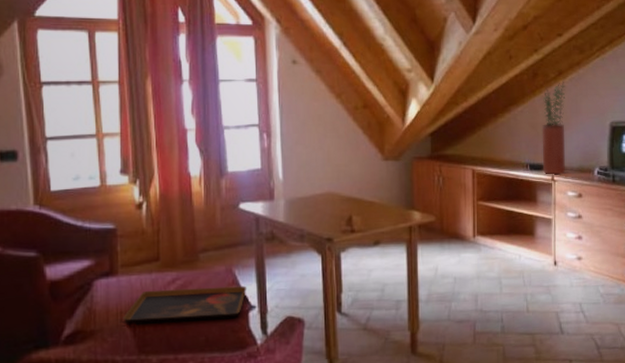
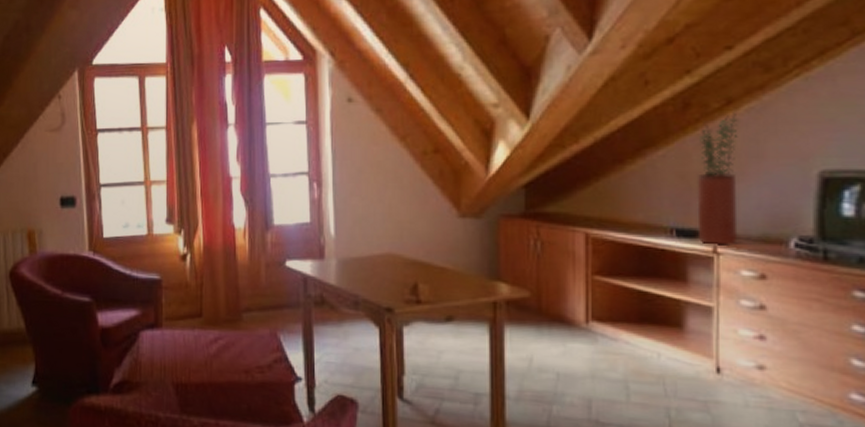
decorative tray: present [122,285,247,325] -> none [166,347,293,390]

